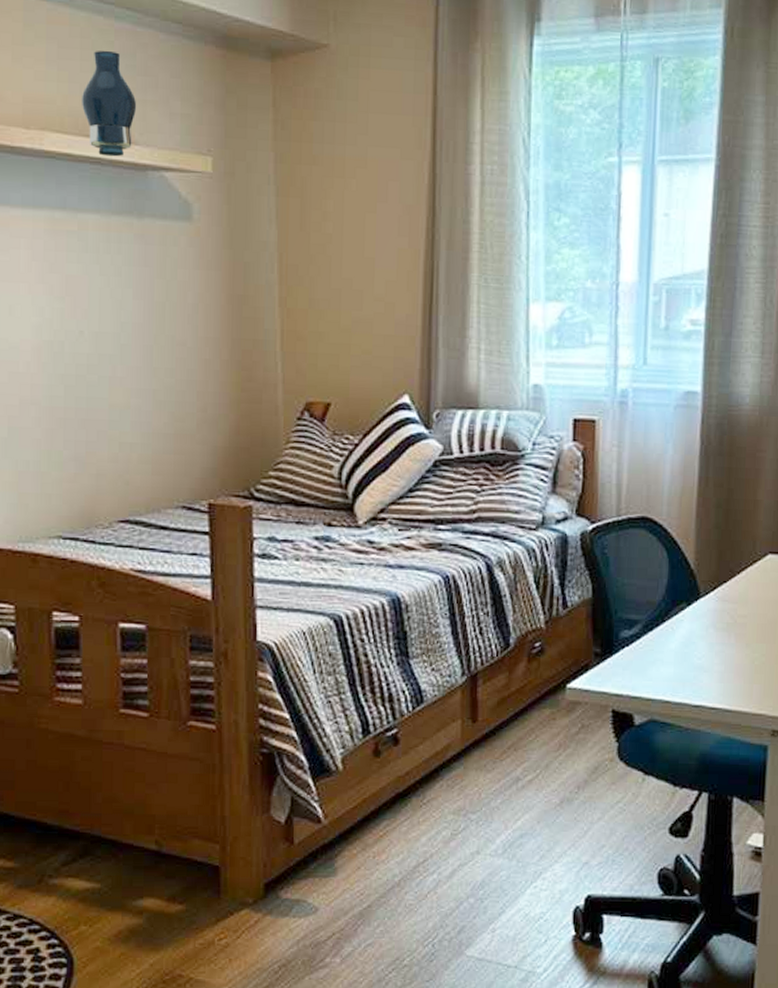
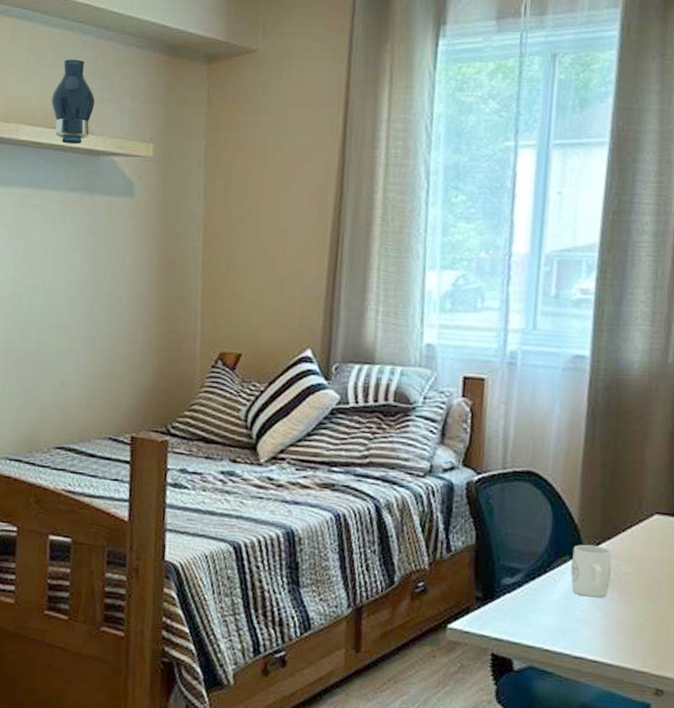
mug: none [688,589,728,644] -> present [571,544,612,598]

